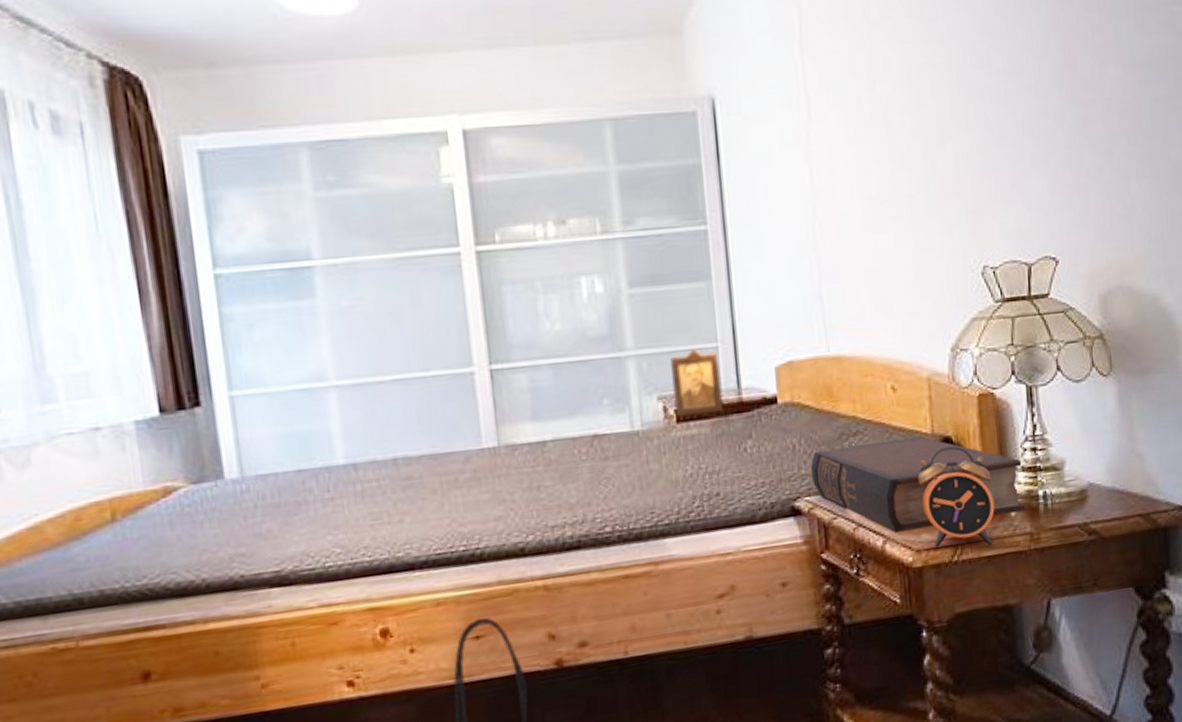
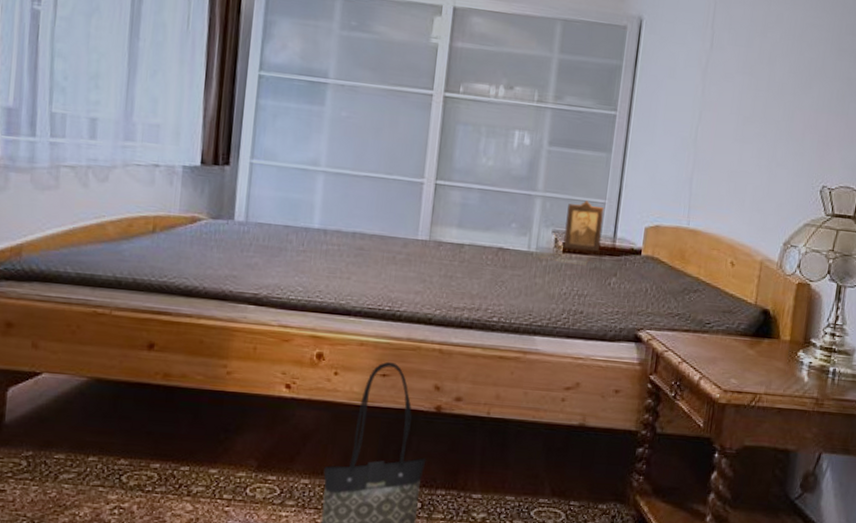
book: present [811,436,1026,534] -> none [655,297,821,381]
alarm clock: present [917,445,995,548] -> none [735,316,795,401]

